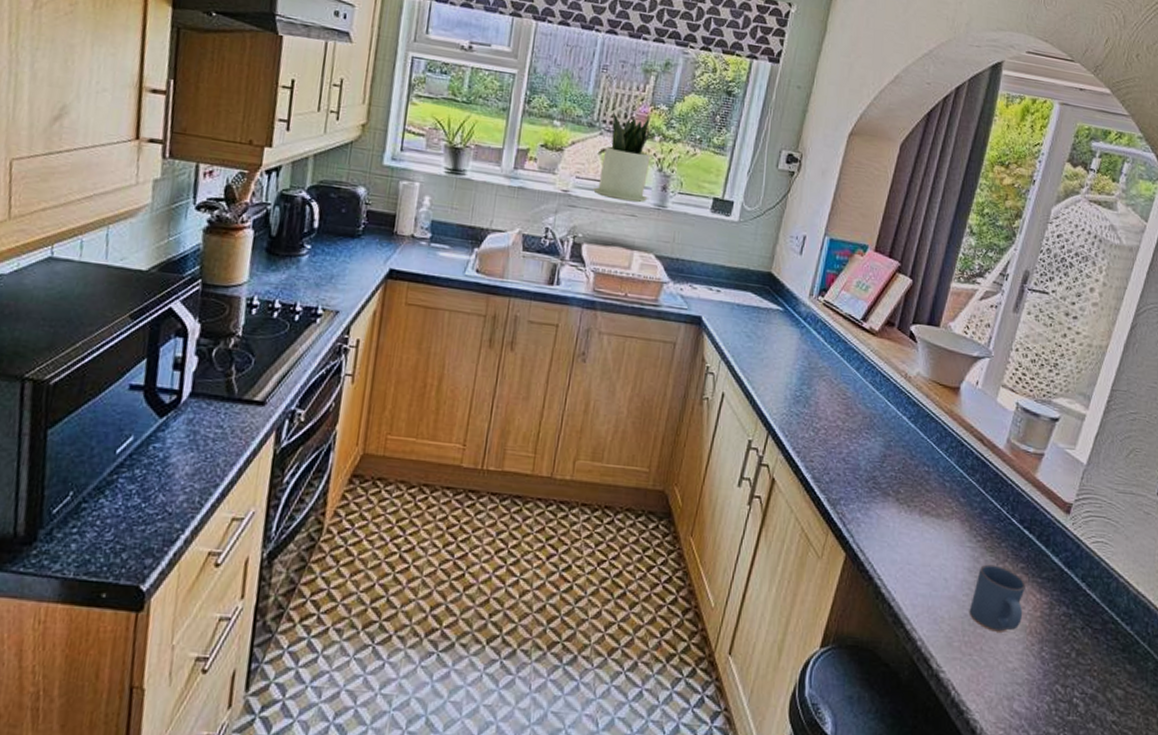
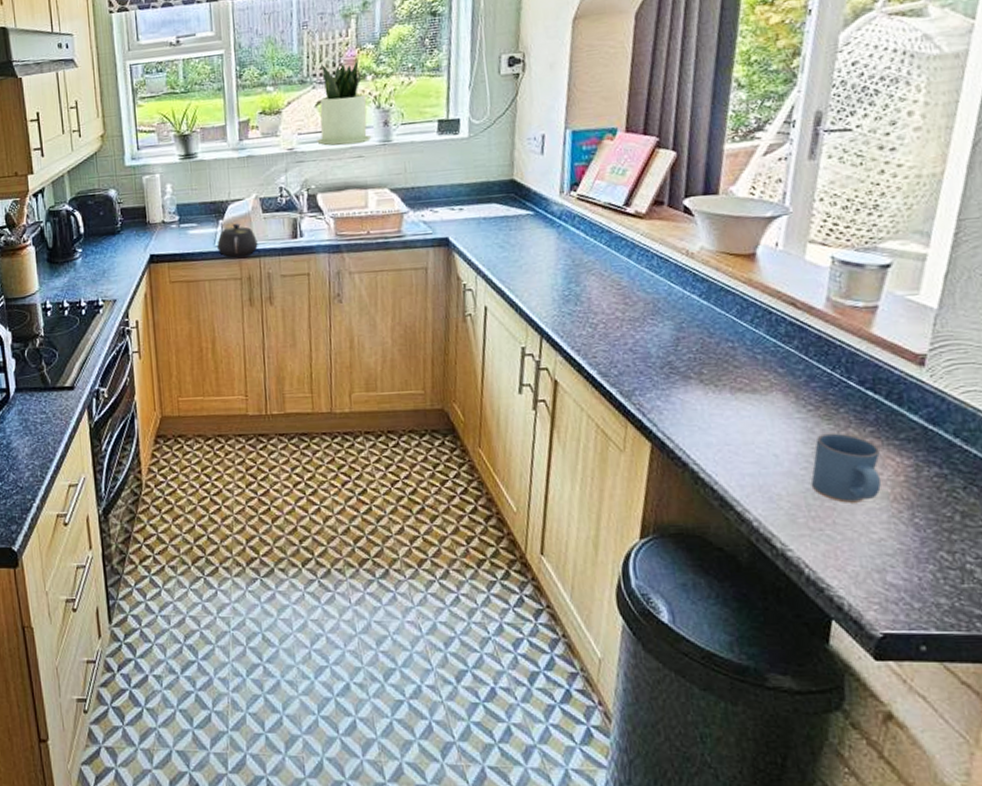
teapot: none [466,255,511,294] -> present [217,223,258,258]

